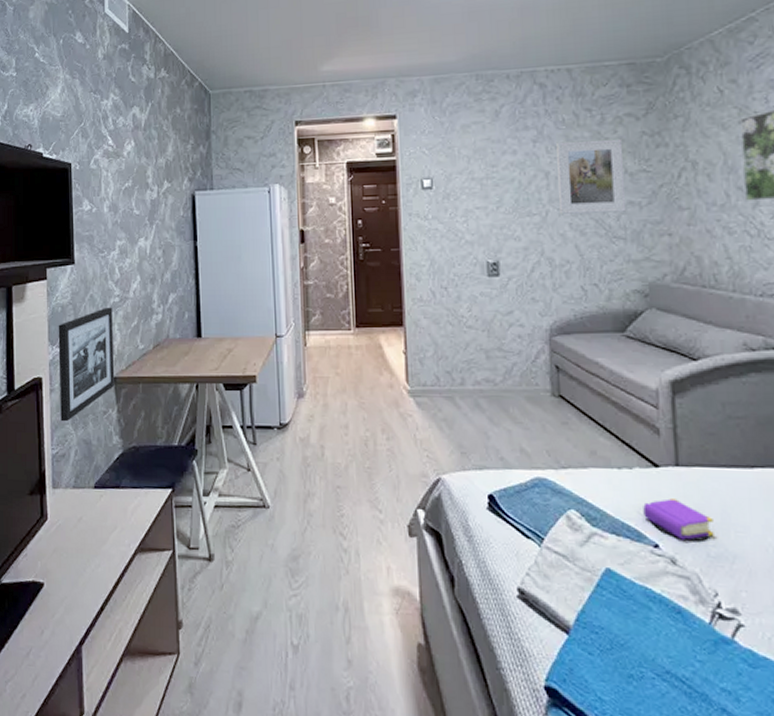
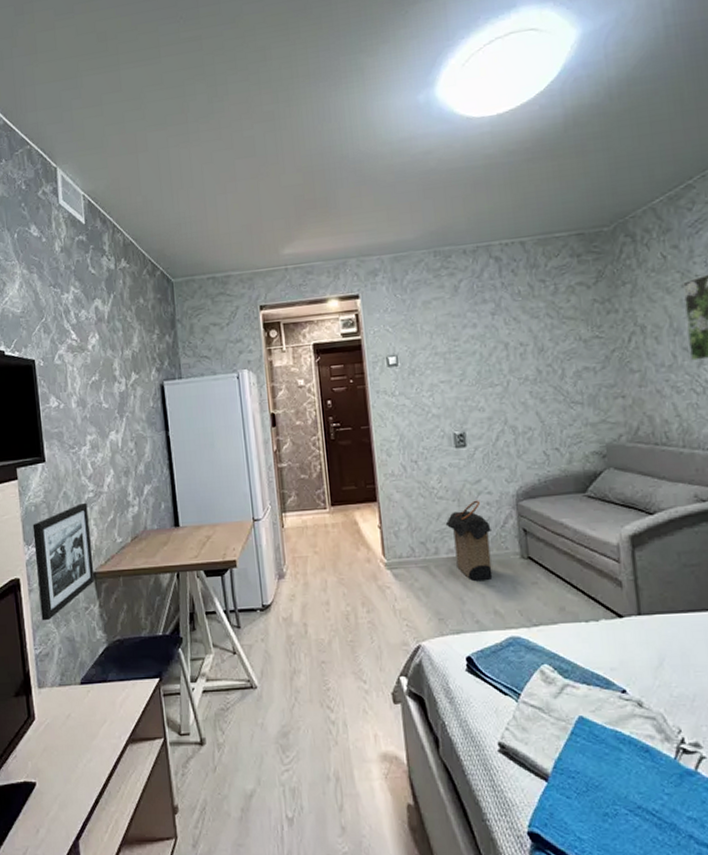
laundry hamper: none [473,332,523,417] -> present [445,500,493,582]
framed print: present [556,138,625,214] -> none [514,307,581,383]
book: present [643,499,714,541] -> none [610,646,676,684]

